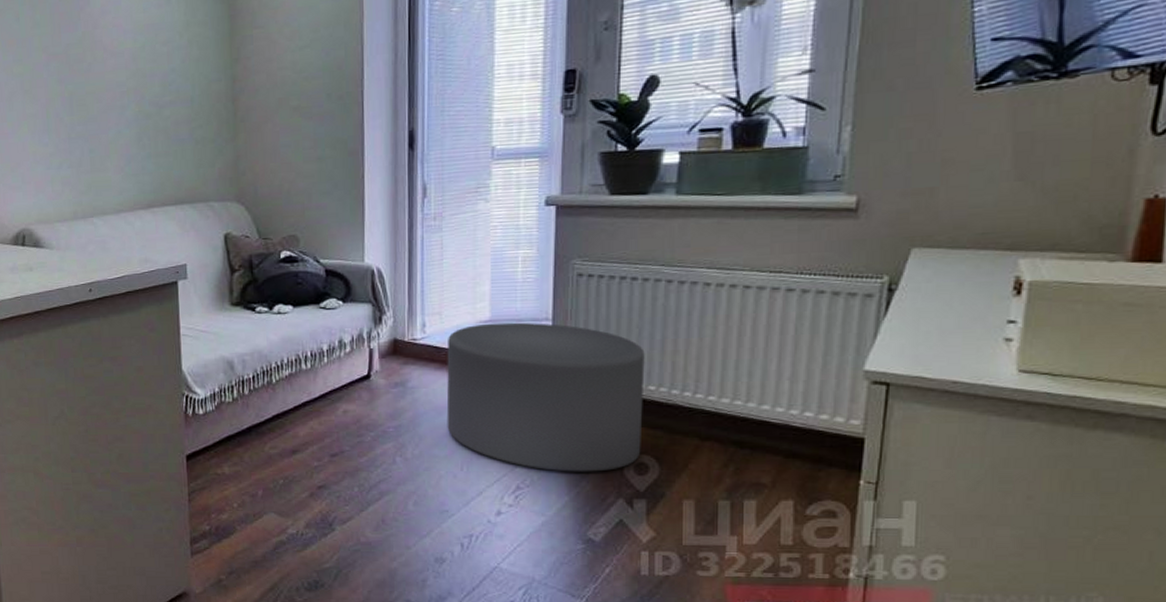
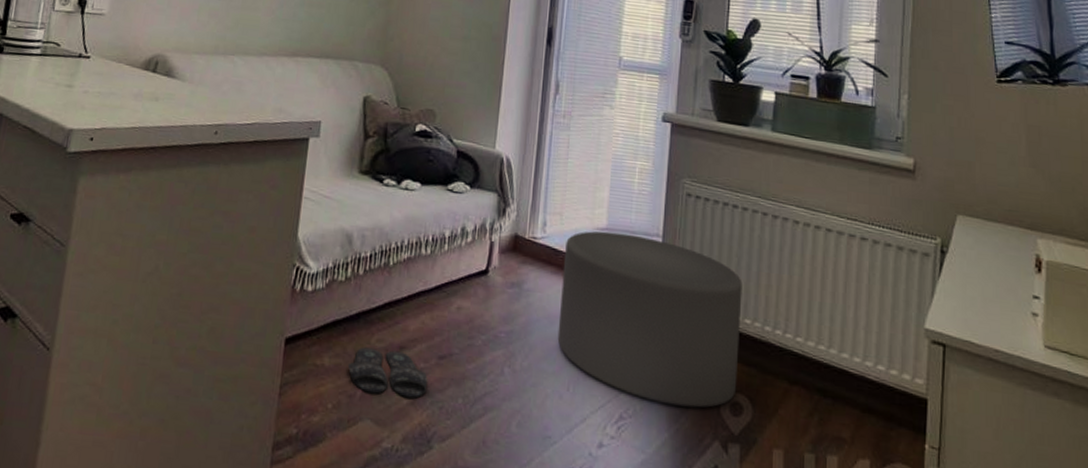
slippers: none [246,454,323,493] -> present [347,347,428,400]

